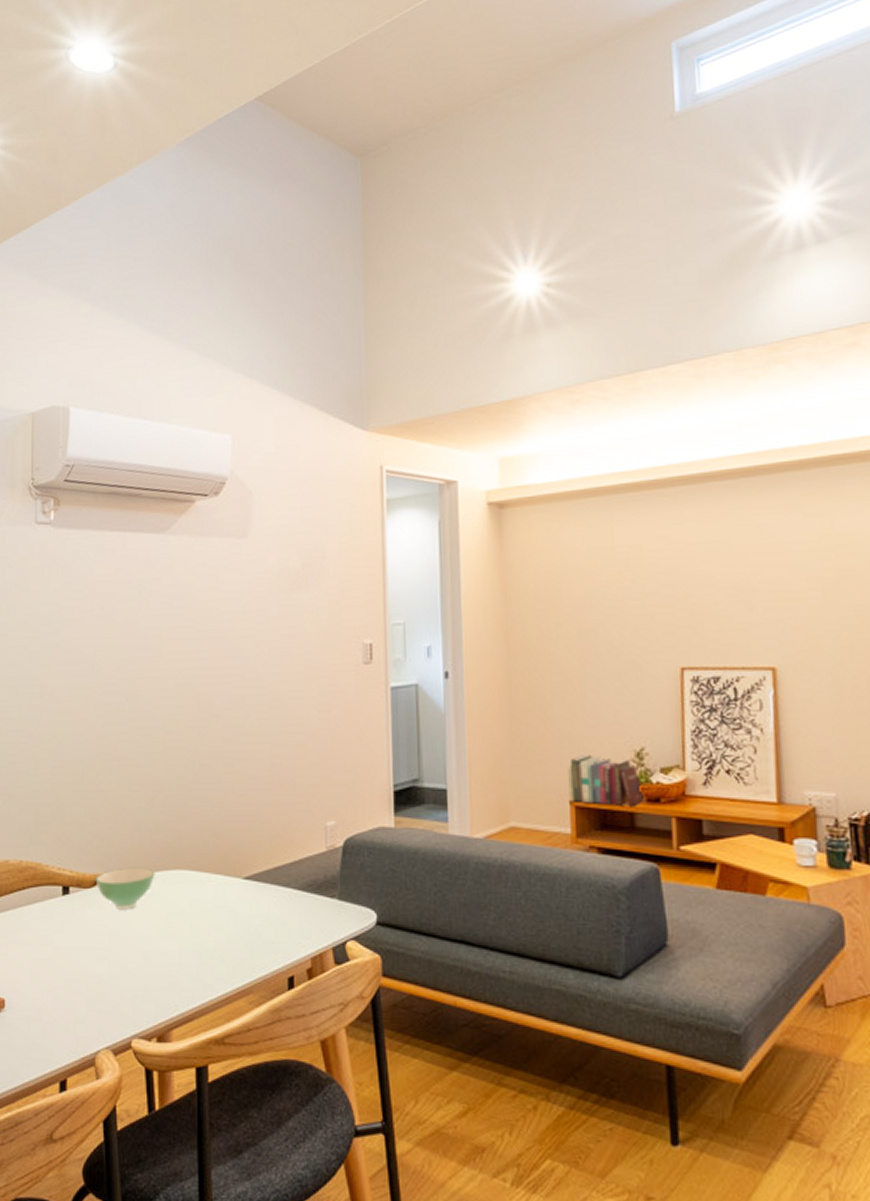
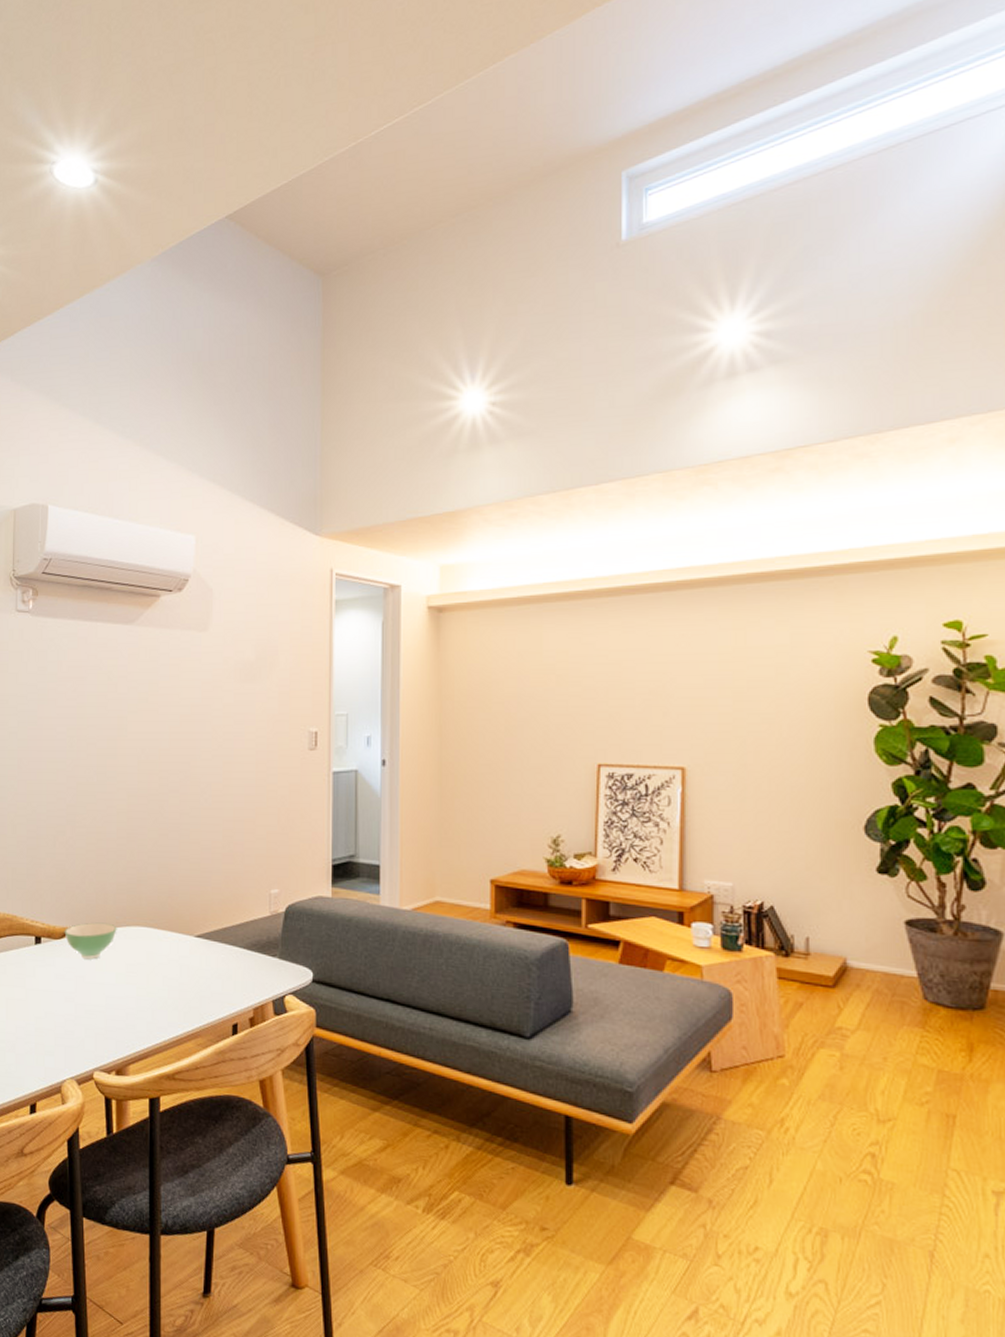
books: present [568,755,645,806] -> none [490,840,559,887]

